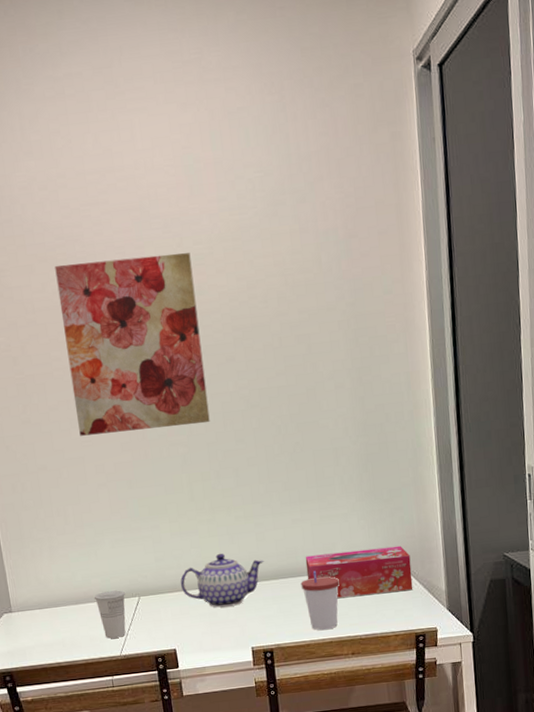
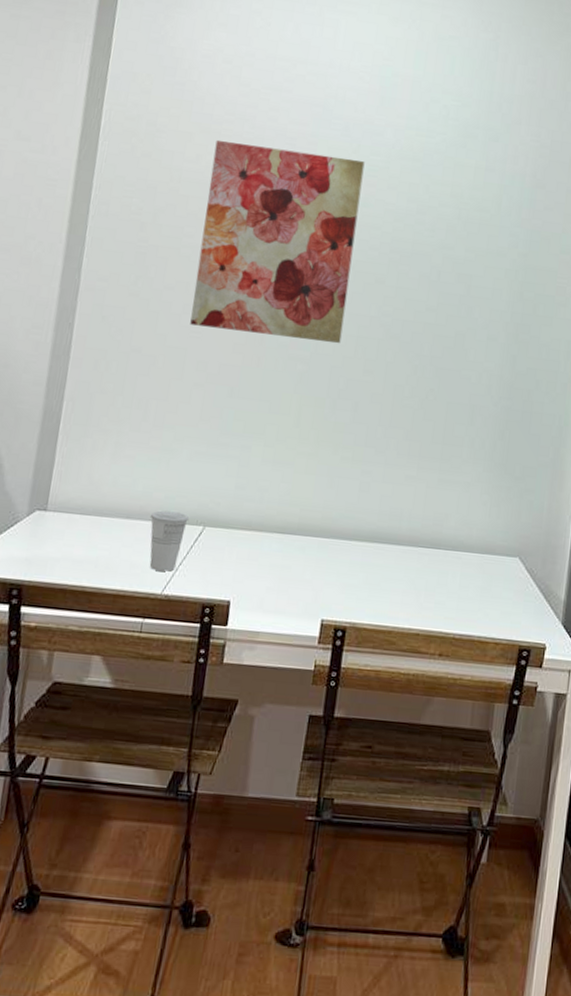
teapot: present [180,553,264,608] -> none [256,495,362,564]
cup: present [301,570,341,630] -> none [397,541,445,618]
tissue box: present [305,545,413,598] -> none [407,522,532,591]

